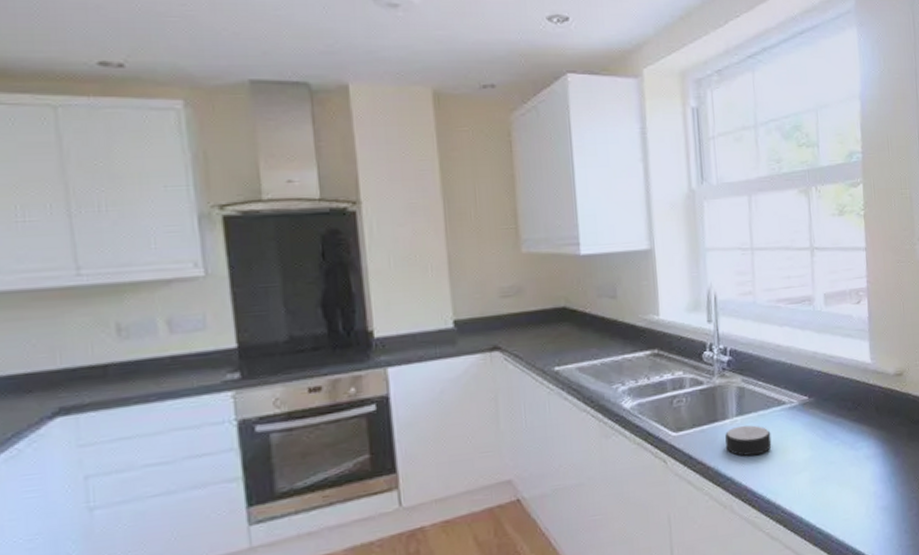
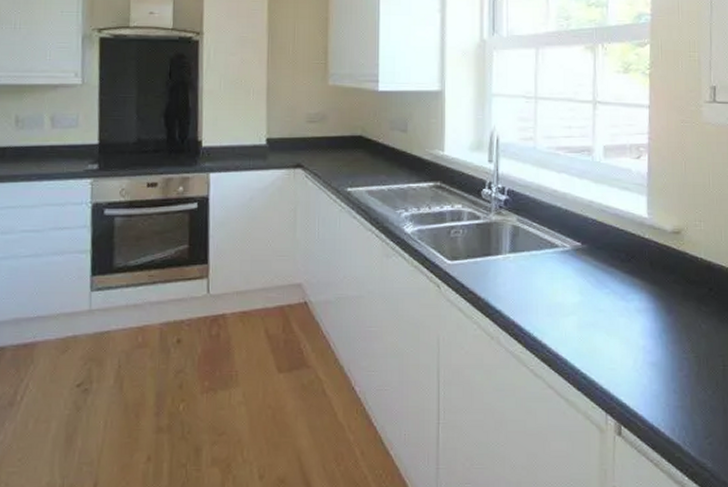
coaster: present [725,425,772,457] -> none [497,263,542,293]

